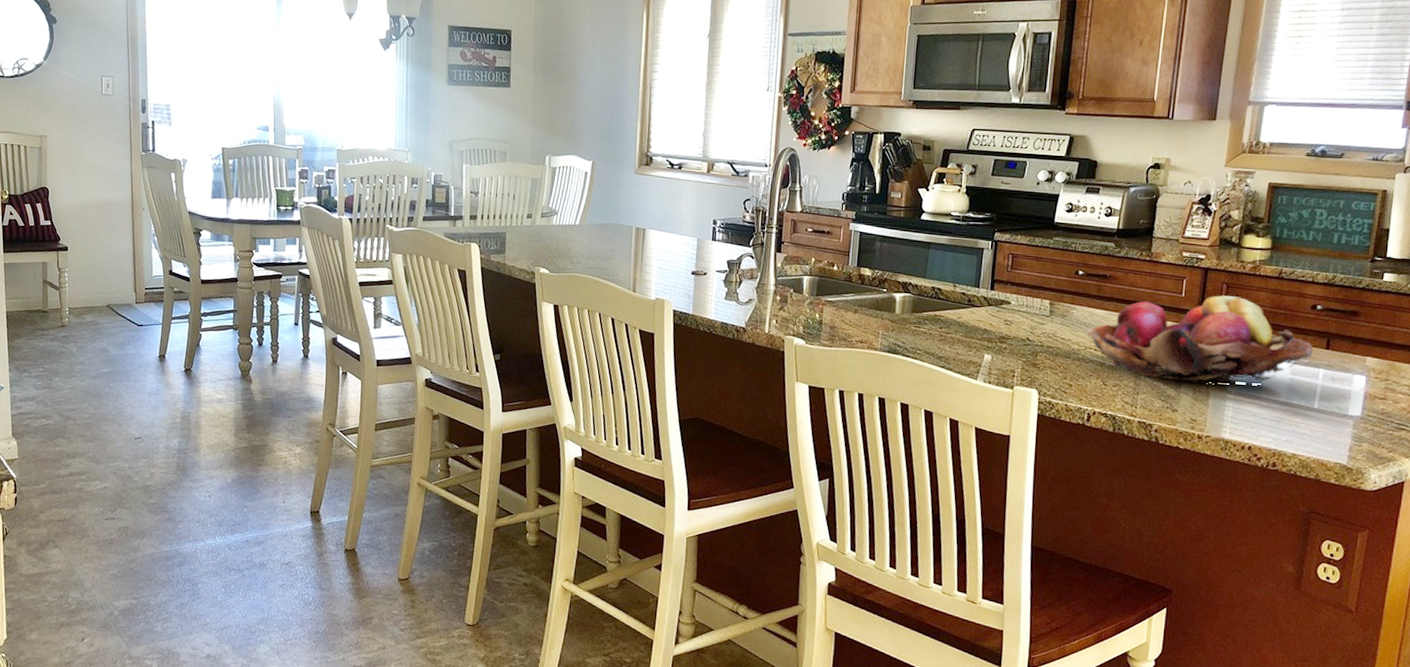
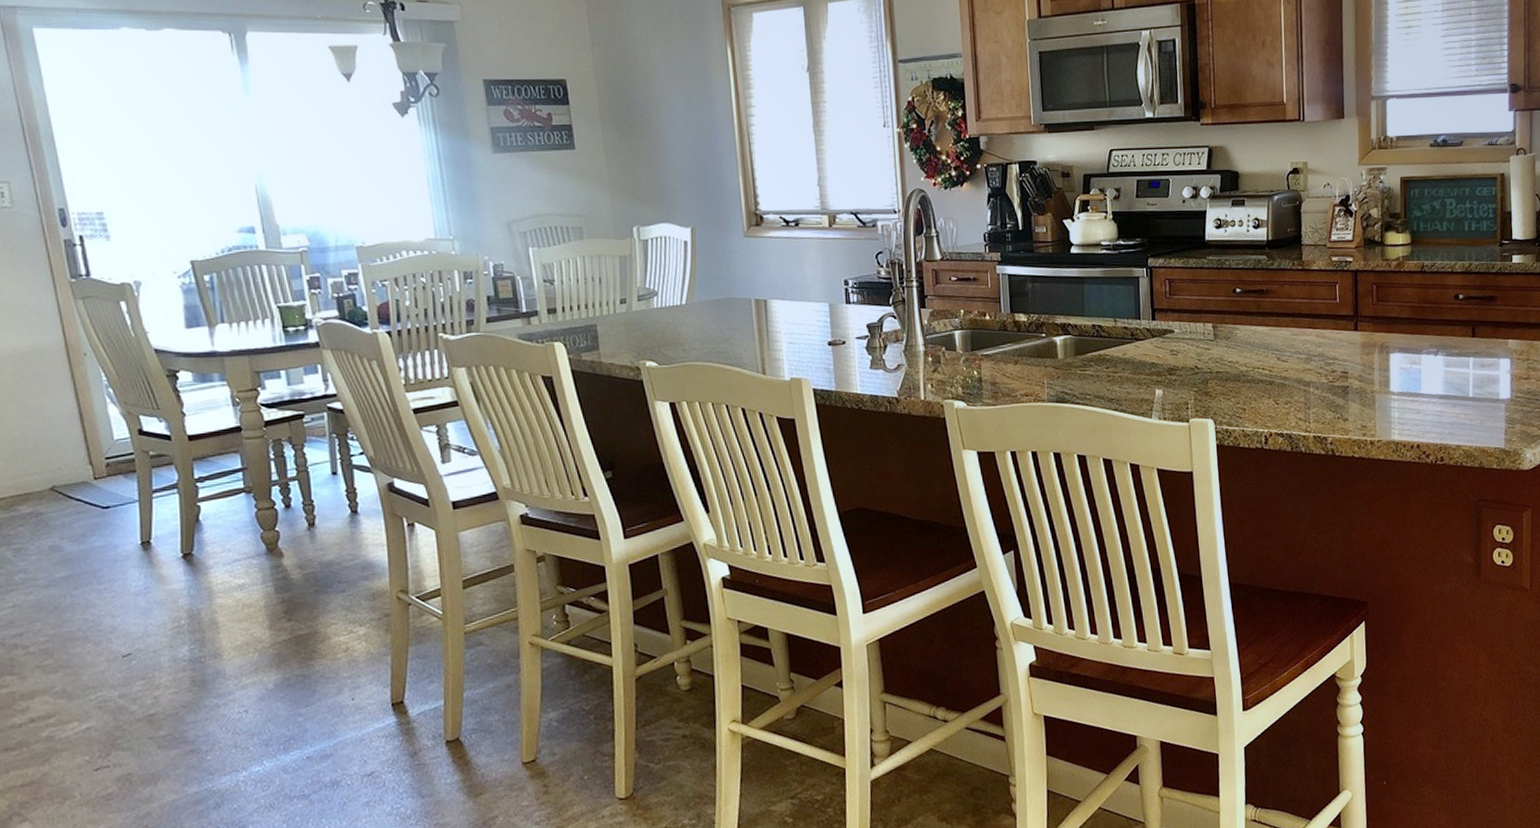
fruit basket: present [1086,295,1313,384] -> none [1252,296,1462,390]

